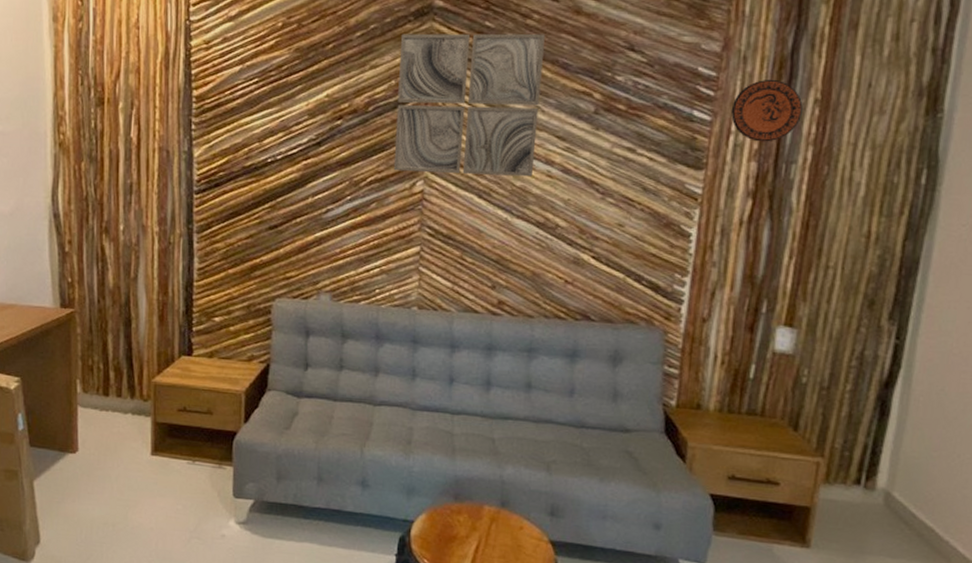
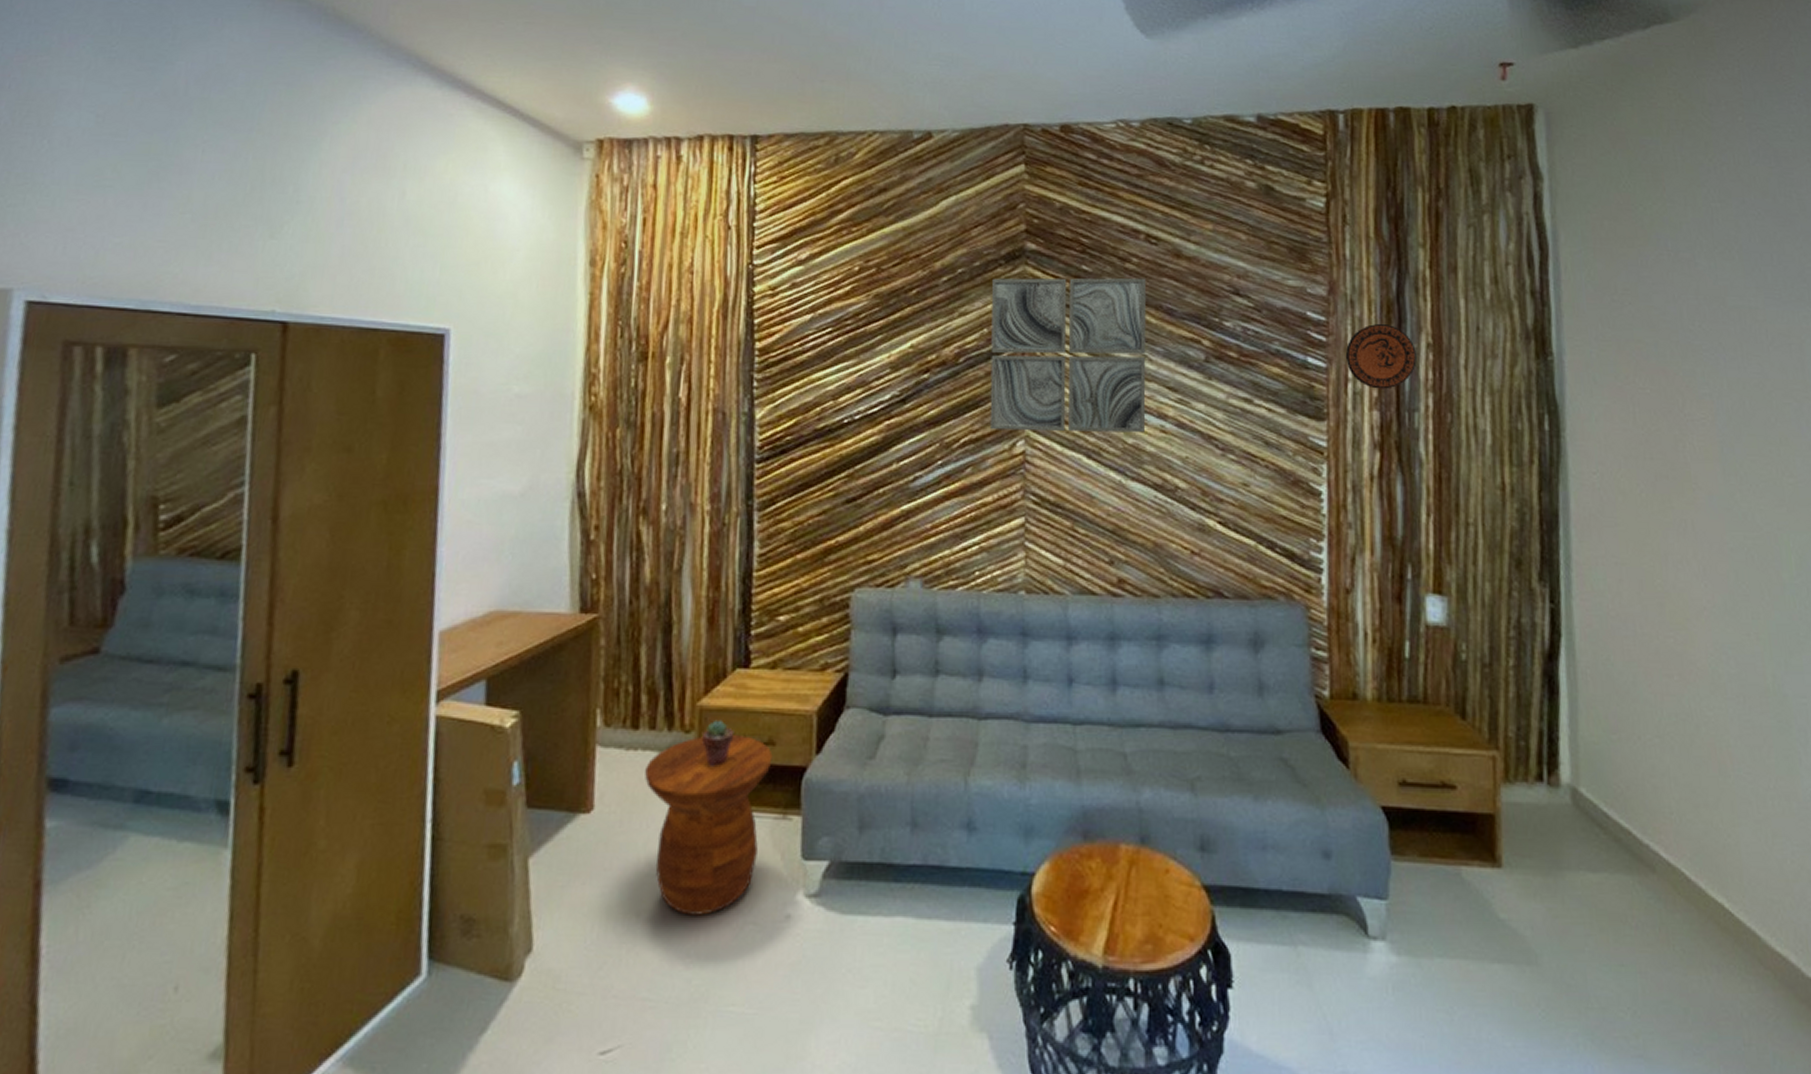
side table: none [115,404,211,530] -> present [645,735,773,915]
potted succulent: none [157,393,181,427] -> present [702,719,734,766]

